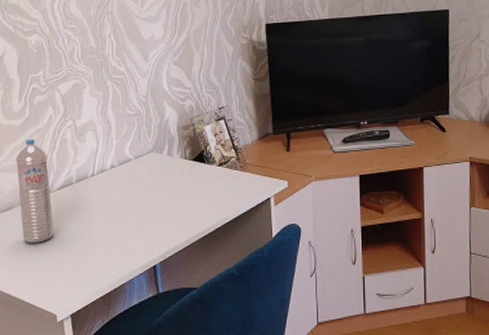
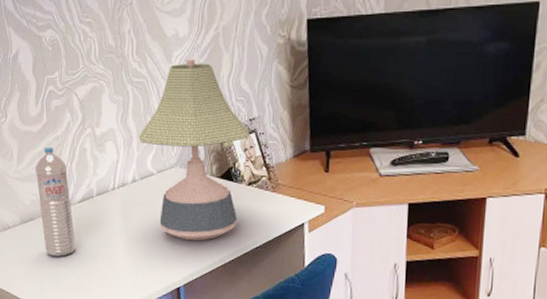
desk lamp: none [117,57,220,220] -> present [139,59,250,241]

